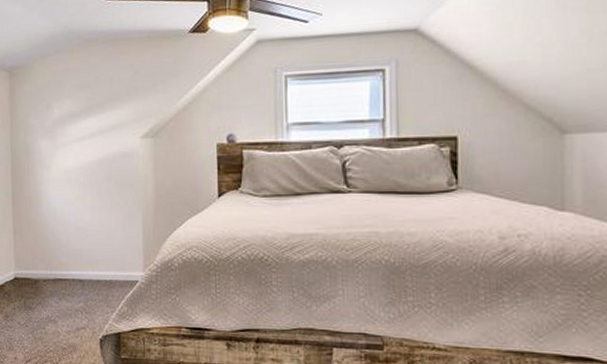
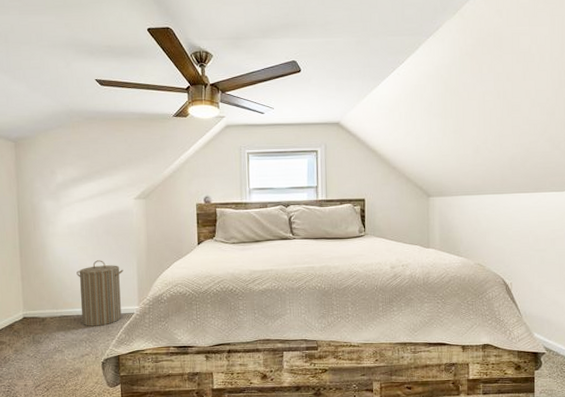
laundry hamper: none [73,213,127,294] -> present [76,260,124,326]

